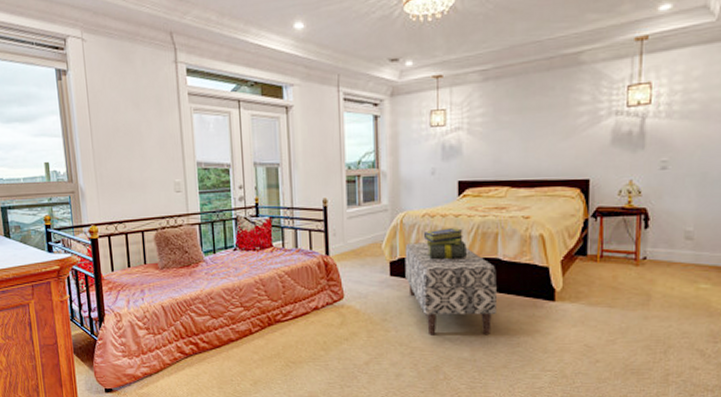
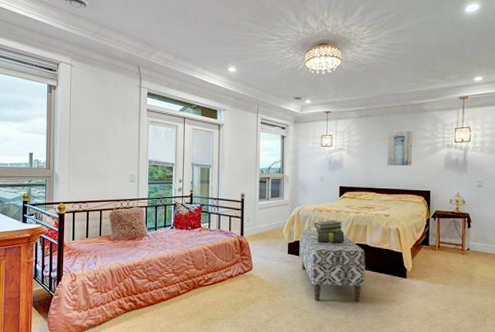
wall art: none [525,94,564,148] -> present [386,131,413,166]

